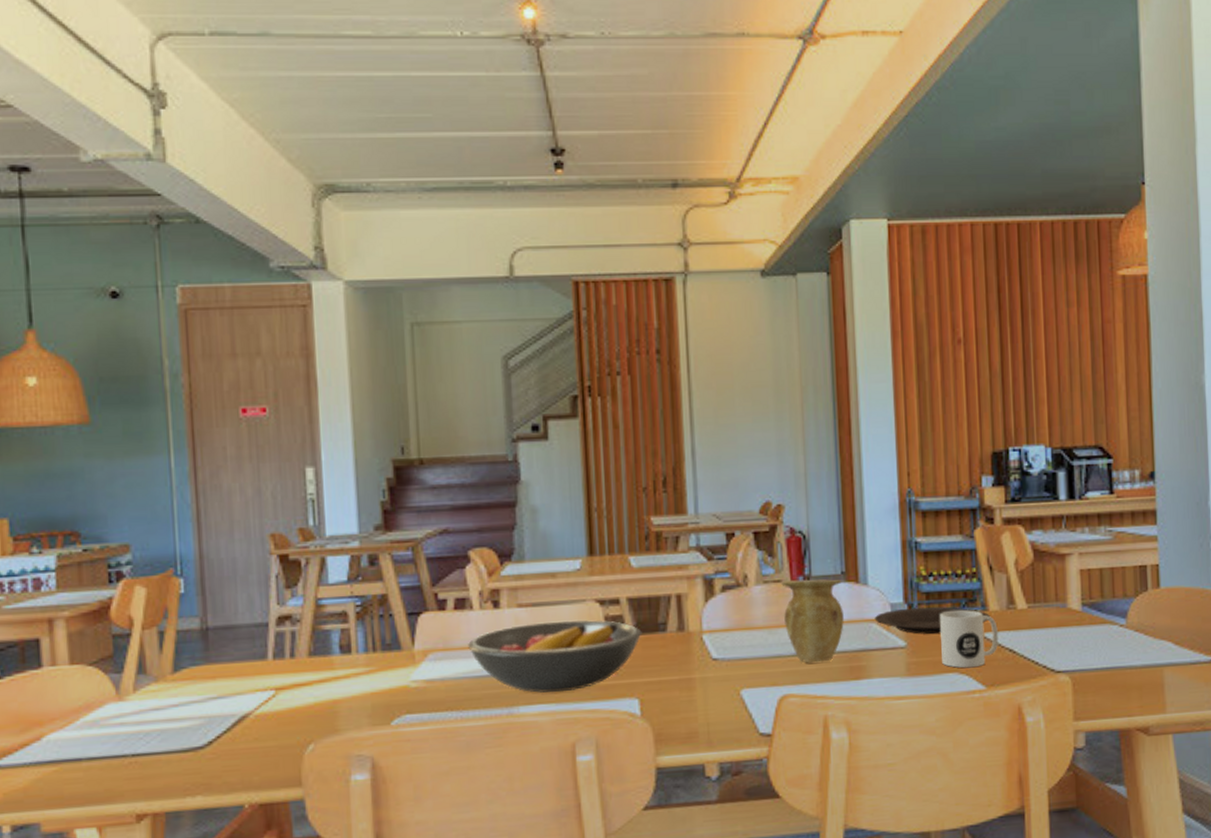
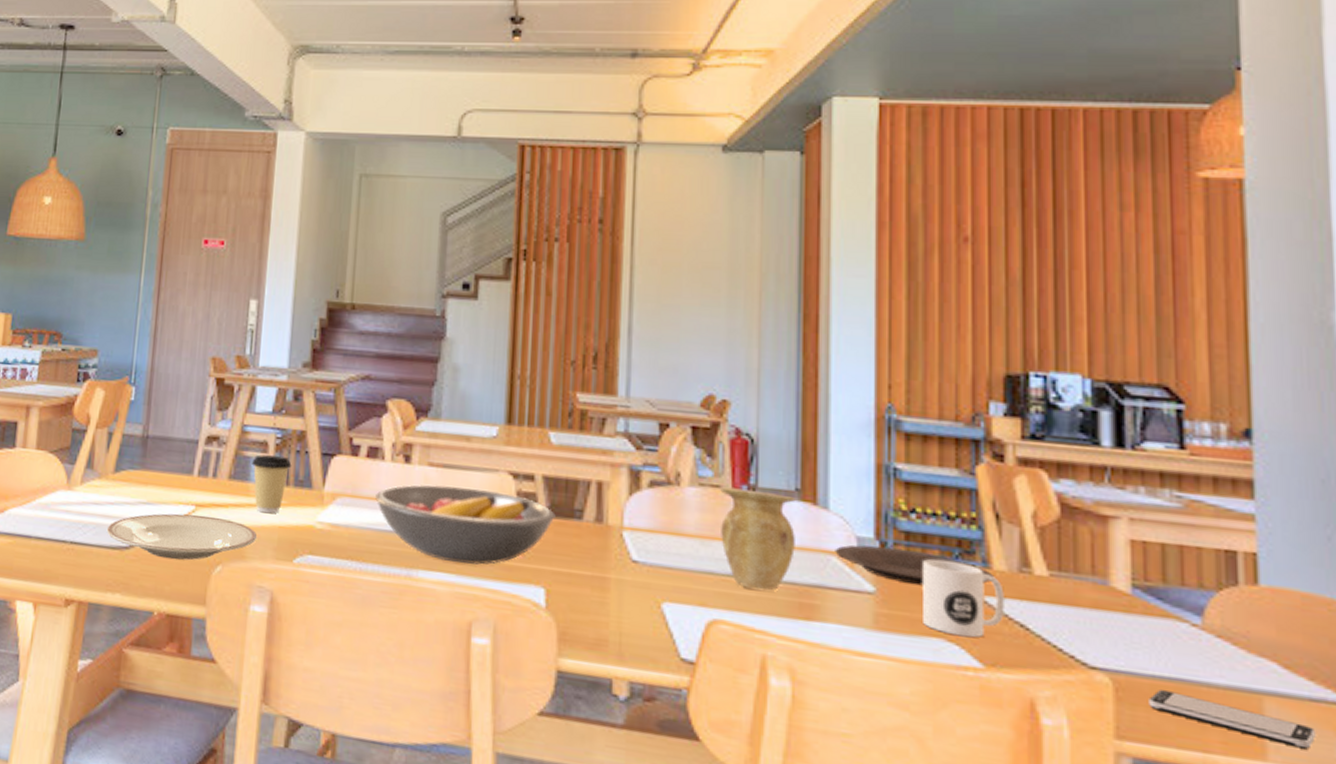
plate: none [174,697,349,750] -> present [106,513,258,561]
coffee cup: none [332,623,377,683] -> present [252,454,292,514]
smartphone: none [1094,677,1194,700] -> present [1149,689,1316,749]

